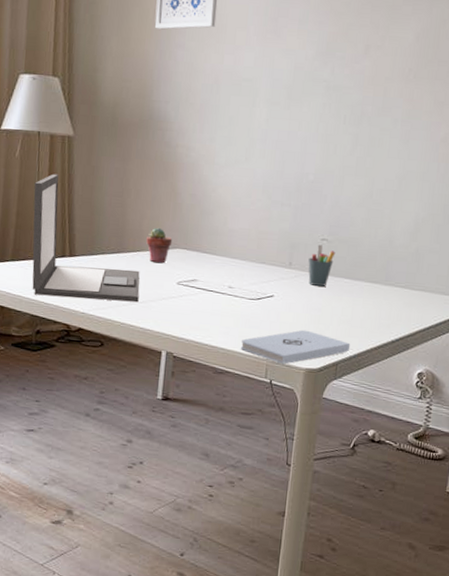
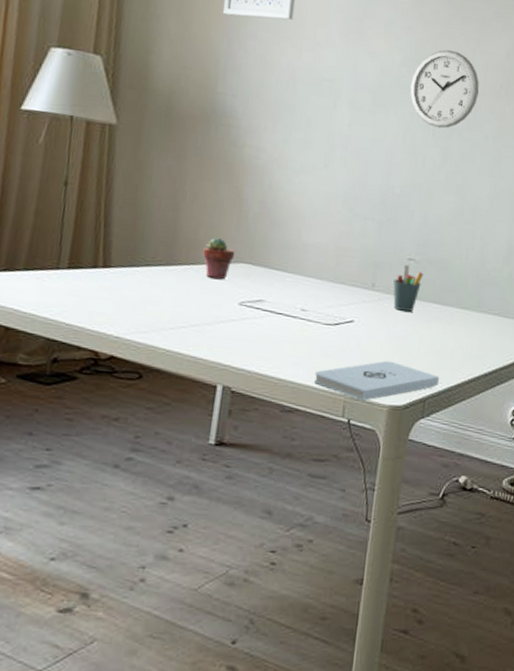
laptop: present [32,173,140,303] -> none [50,167,193,326]
wall clock: none [321,39,389,116] -> present [409,49,480,129]

